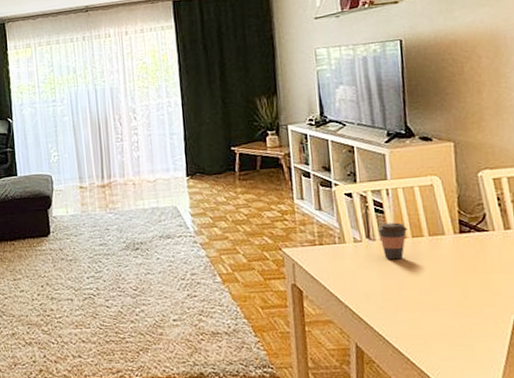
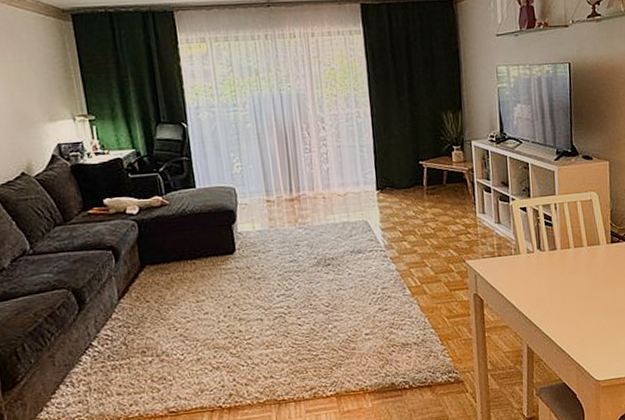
coffee cup: present [378,222,407,260] -> none [547,234,570,269]

